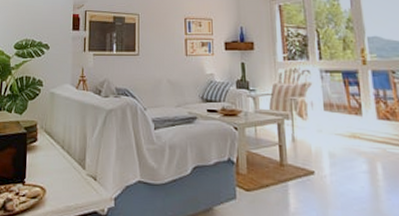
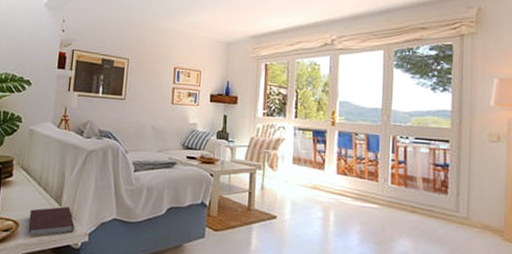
notebook: none [55,170,100,204] -> present [28,206,75,237]

